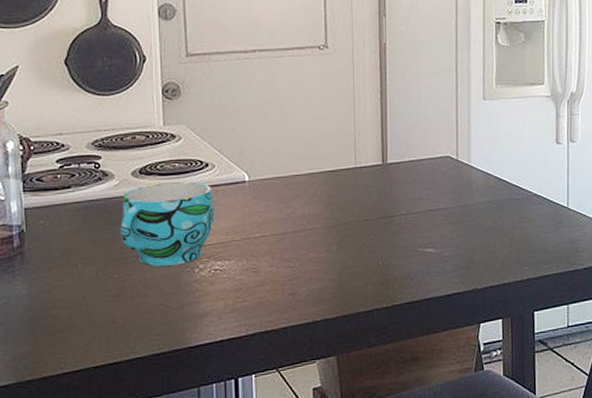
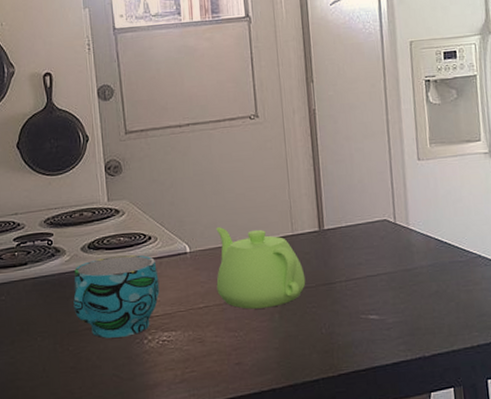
teapot: none [274,157,366,240] -> present [216,227,306,309]

